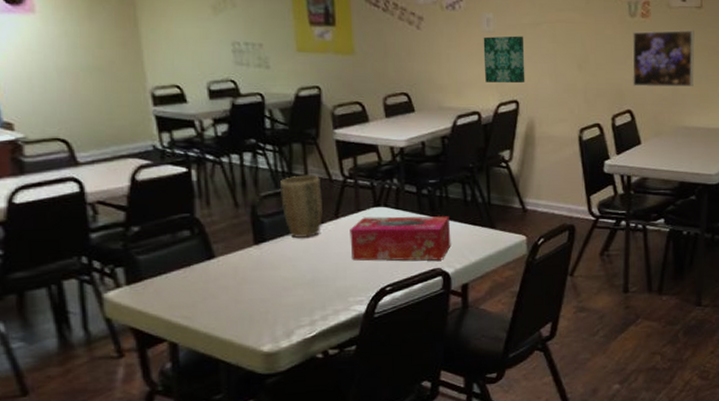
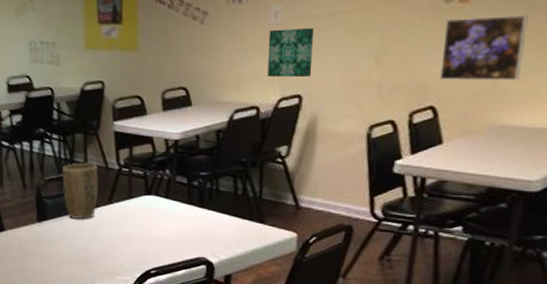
tissue box: present [350,216,451,261] -> none [121,204,218,250]

